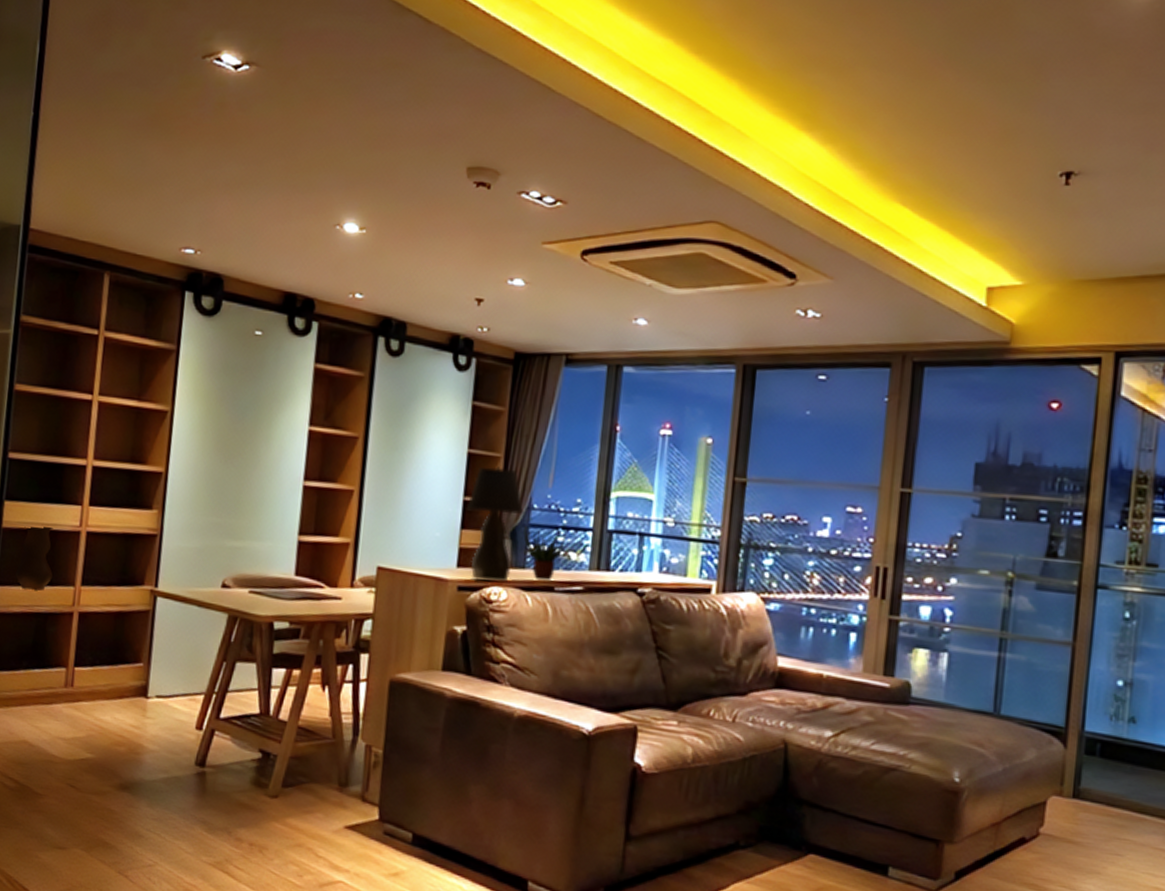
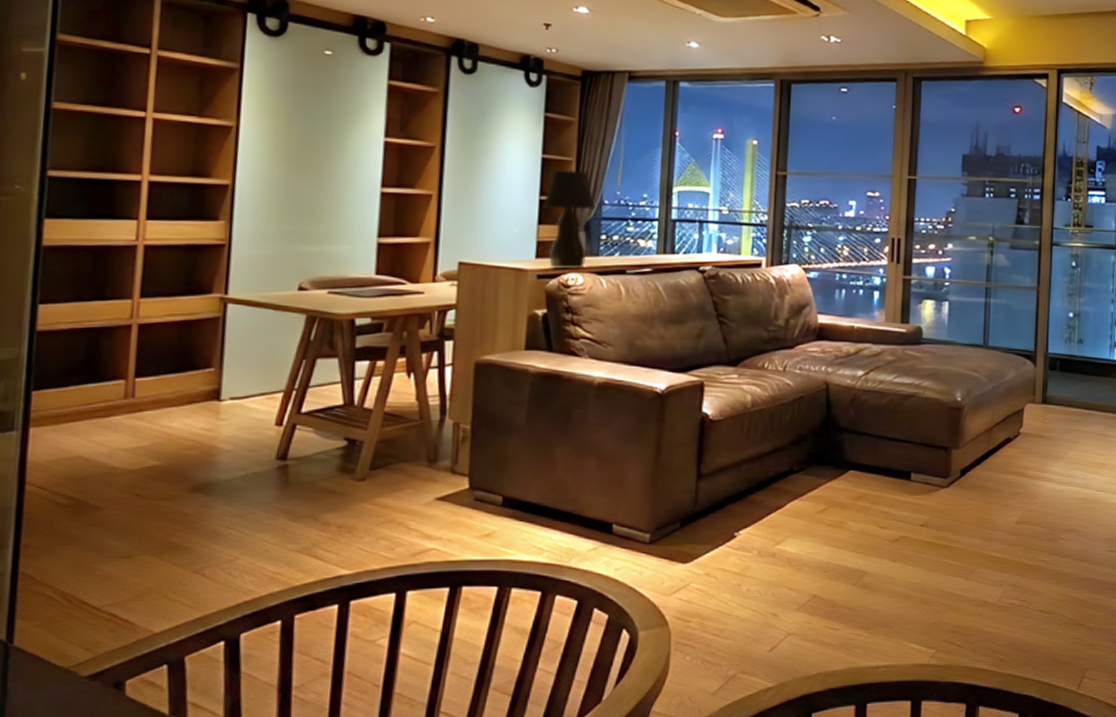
vase: present [15,524,54,591] -> none [61,240,105,306]
potted plant: present [523,526,566,581] -> none [596,219,634,266]

